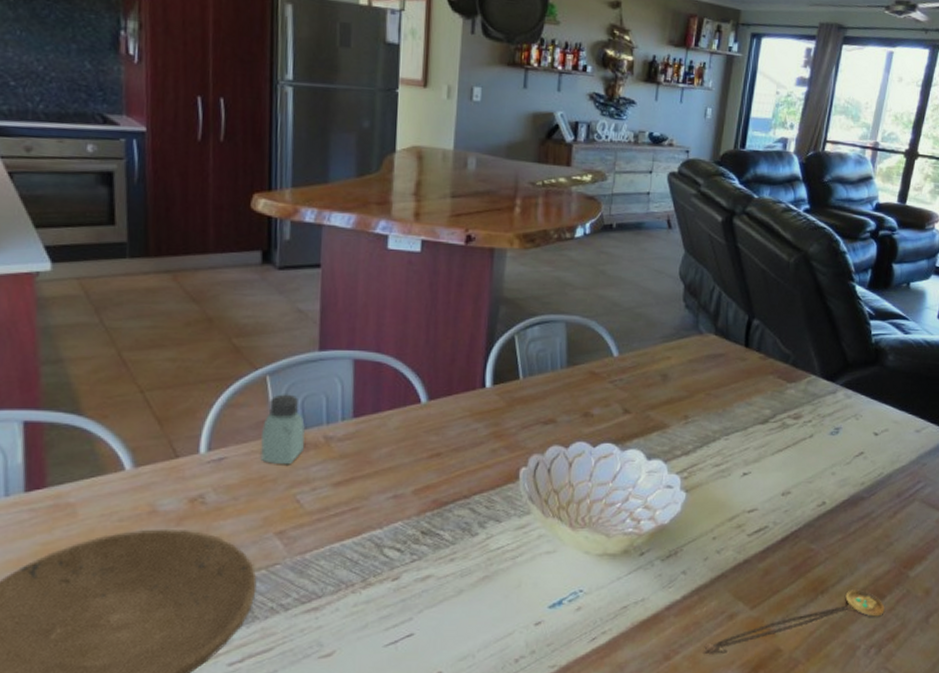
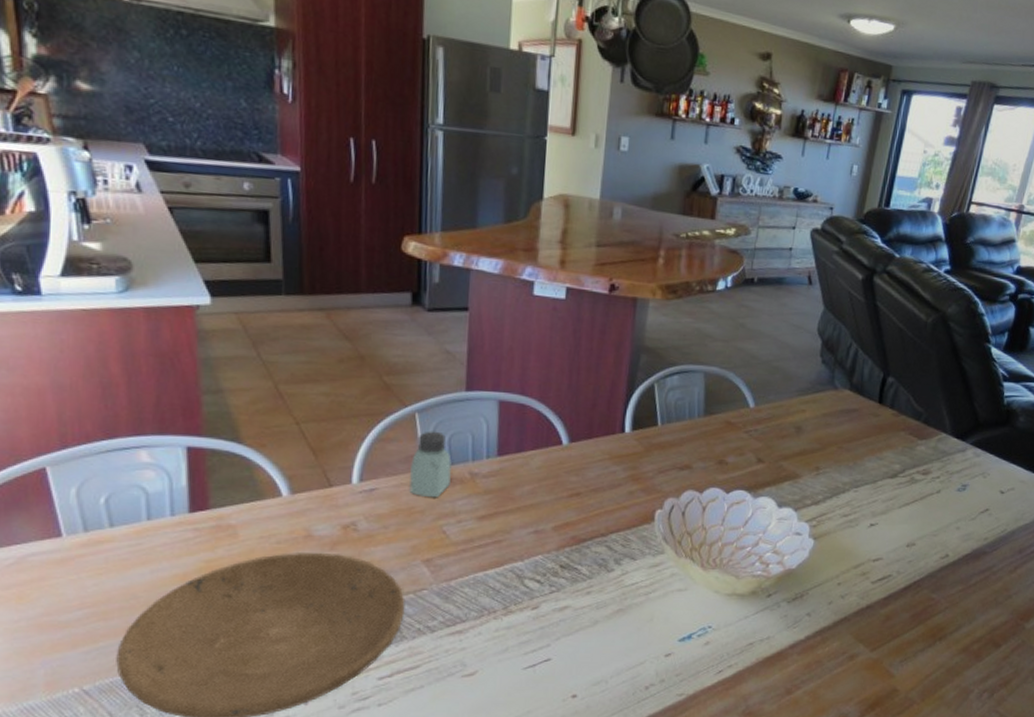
pendant necklace: present [704,589,885,656] -> none [824,638,1000,692]

